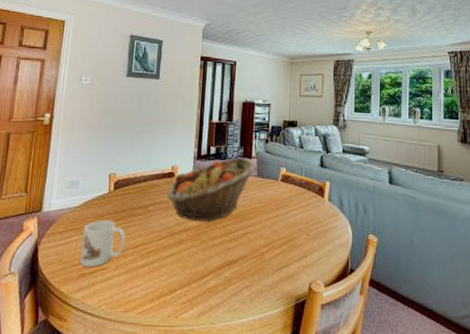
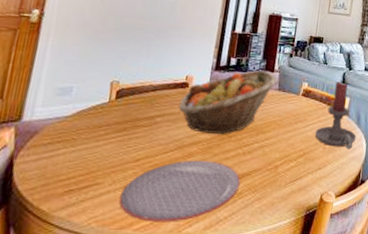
mug: present [79,219,126,267] -> none [67,131,126,183]
plate: none [122,247,229,307] -> present [118,160,241,222]
candle holder: none [297,165,341,236] -> present [315,81,357,149]

